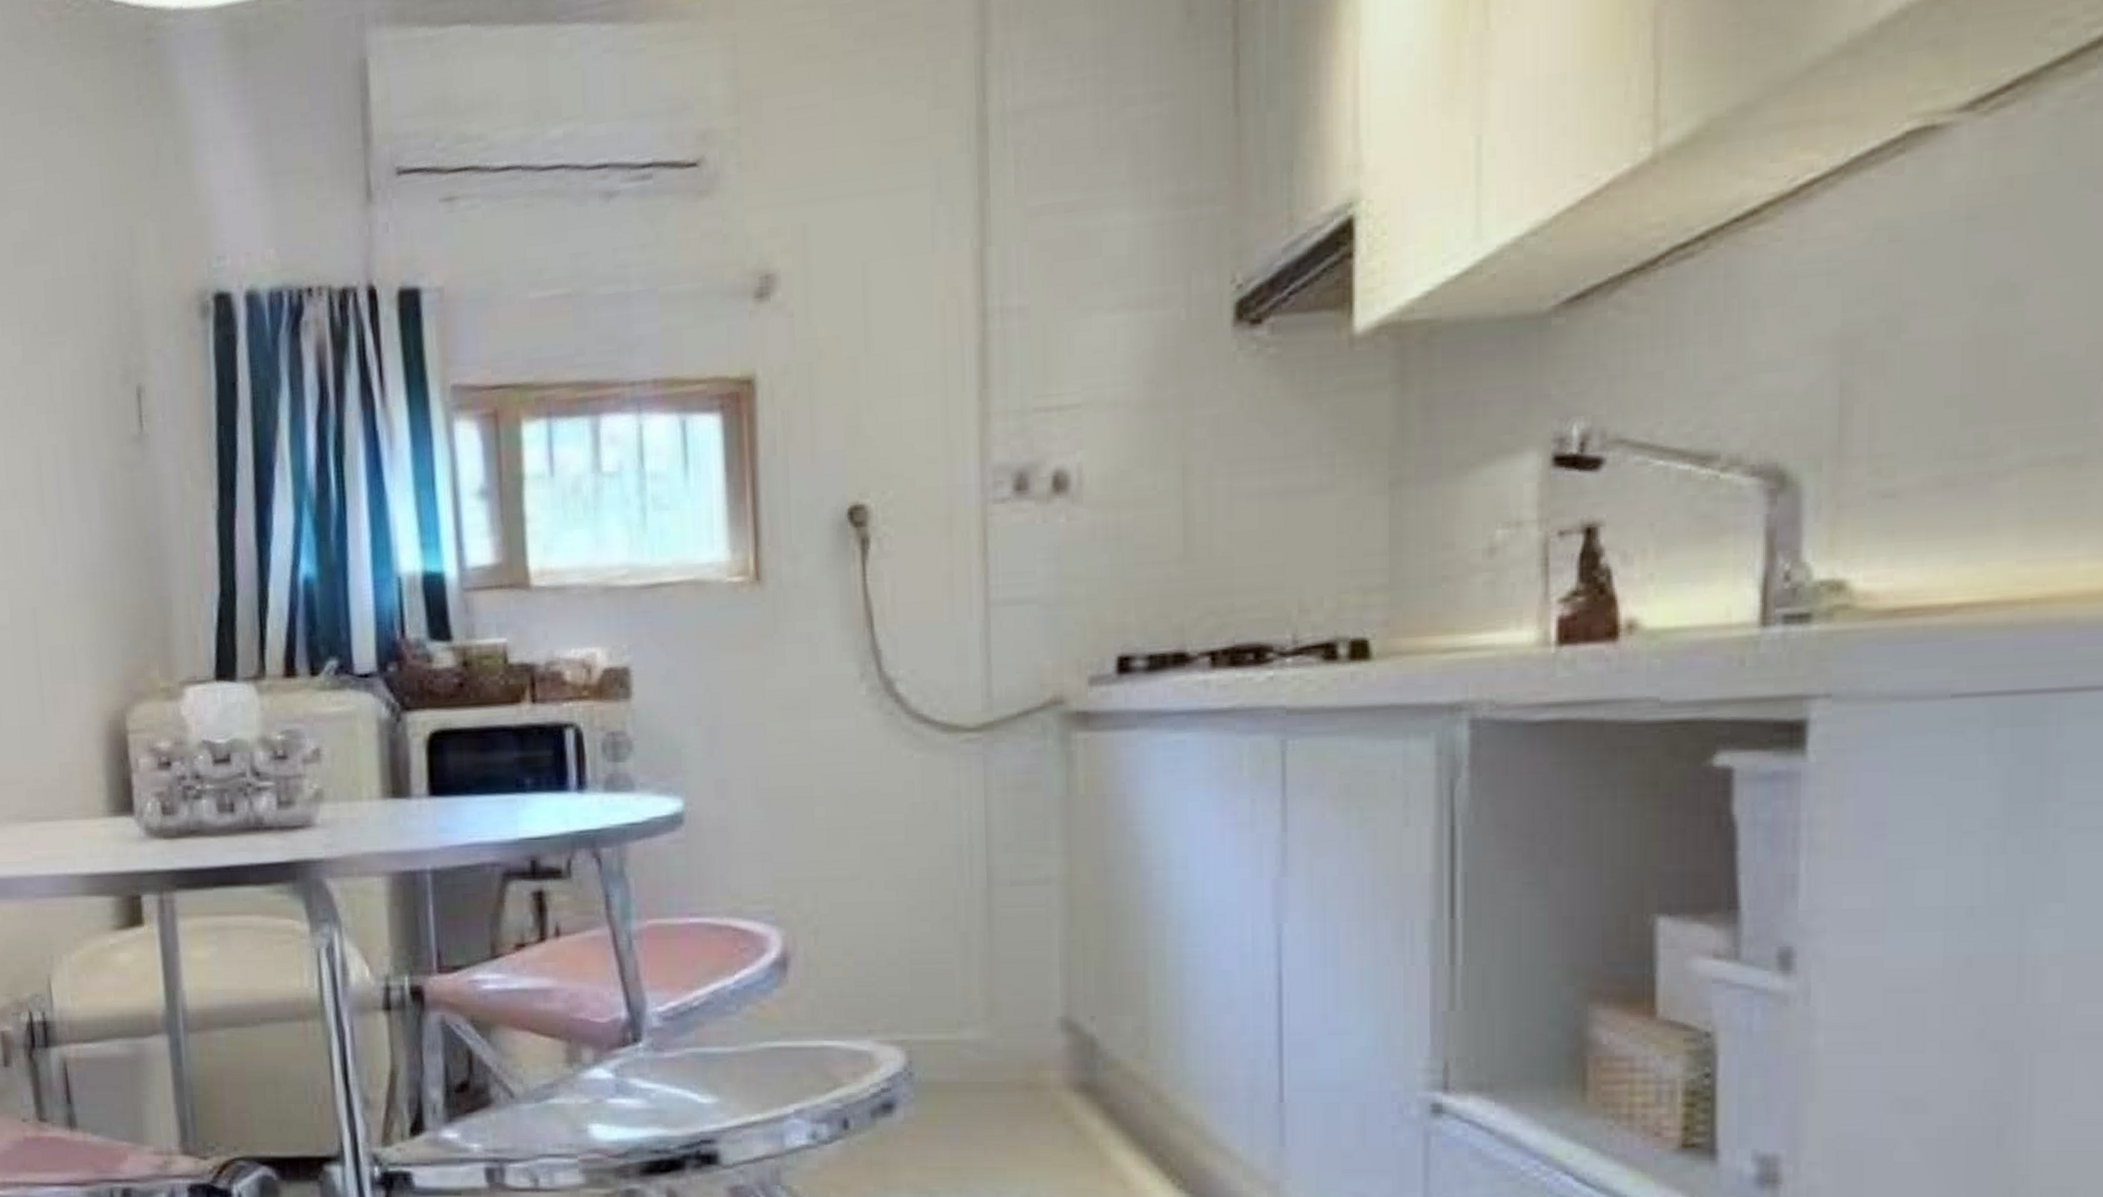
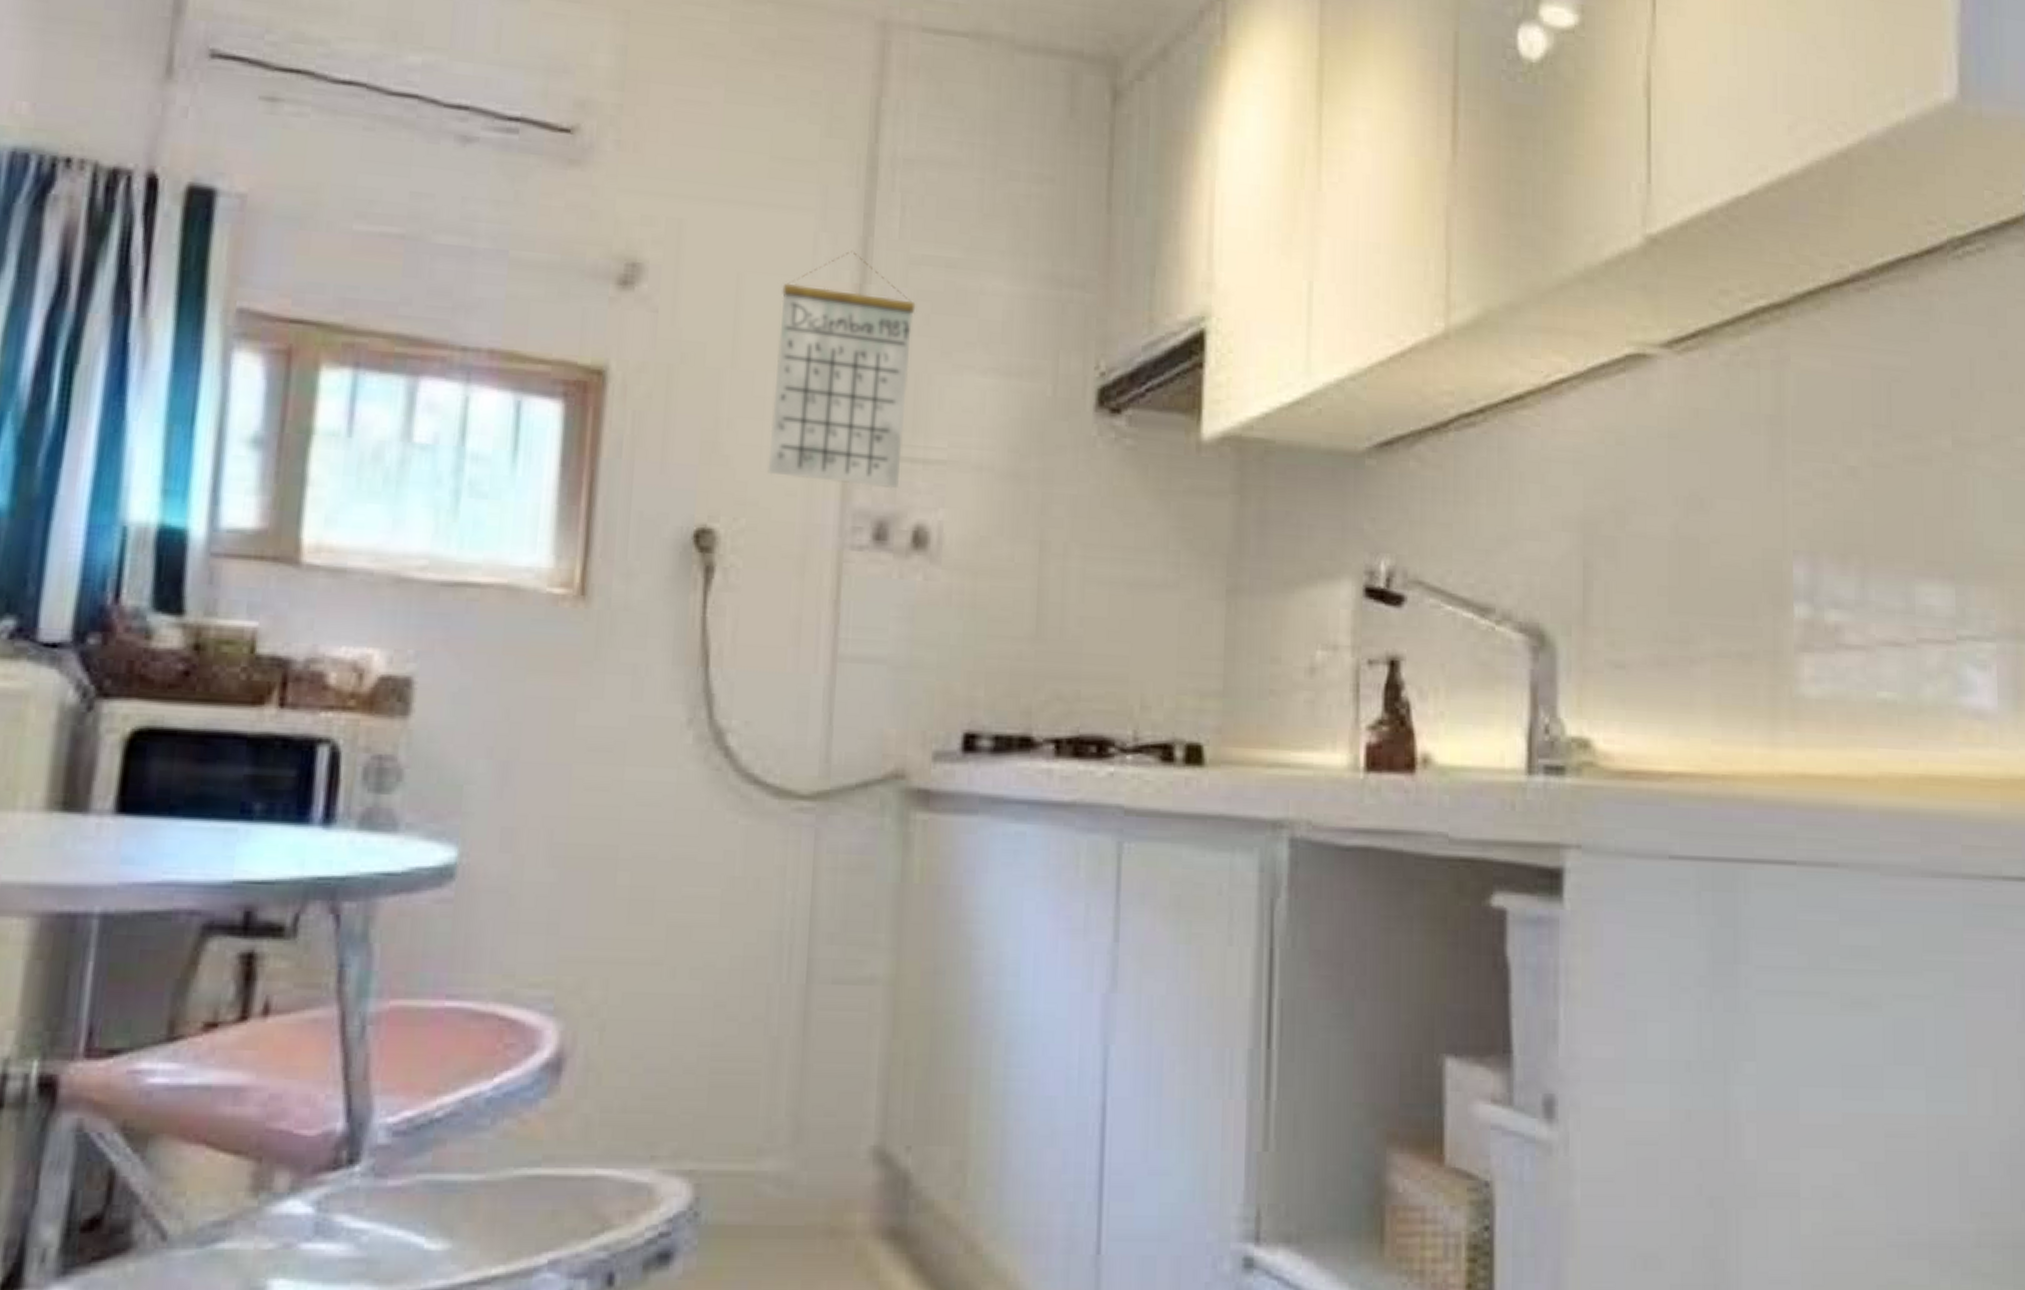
calendar: none [906,216,1038,447] -> present [767,250,916,489]

